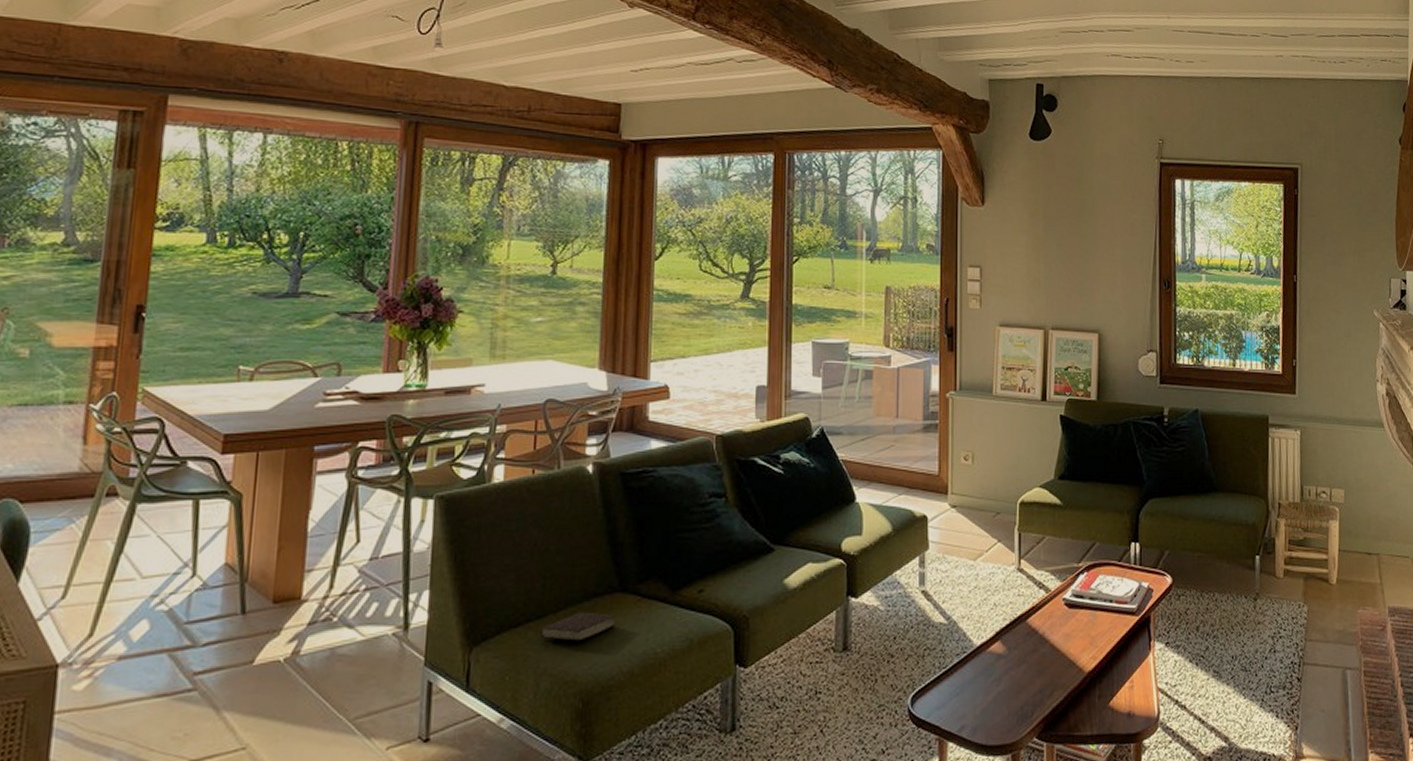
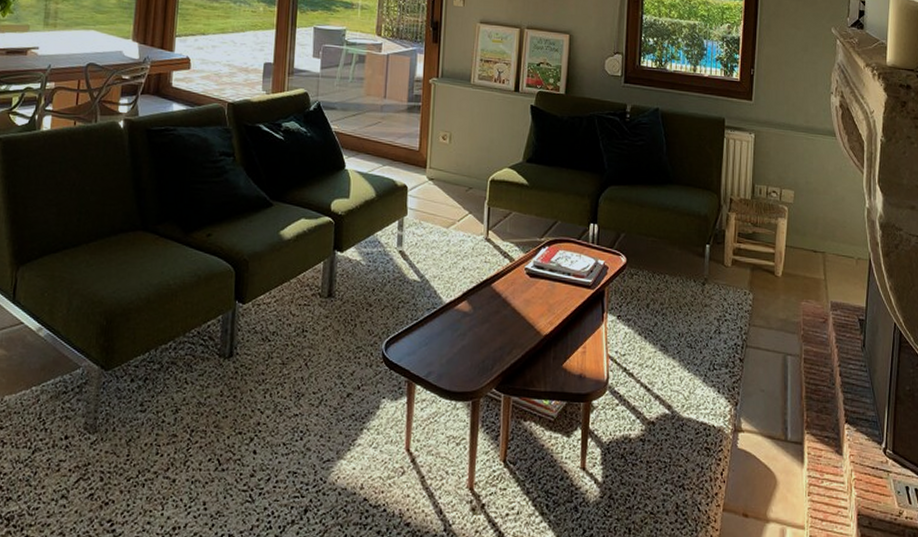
book: present [540,612,615,641] -> none [74,244,137,269]

